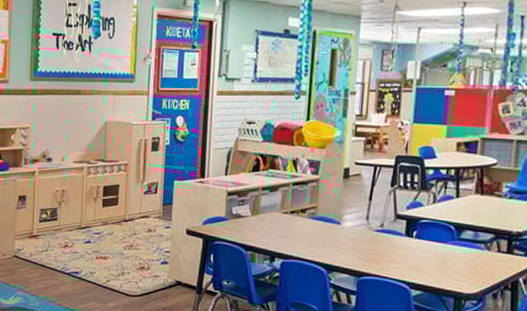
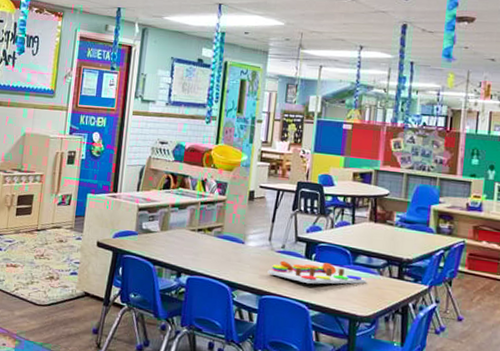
board game: none [365,239,473,263] -> present [267,260,367,284]

